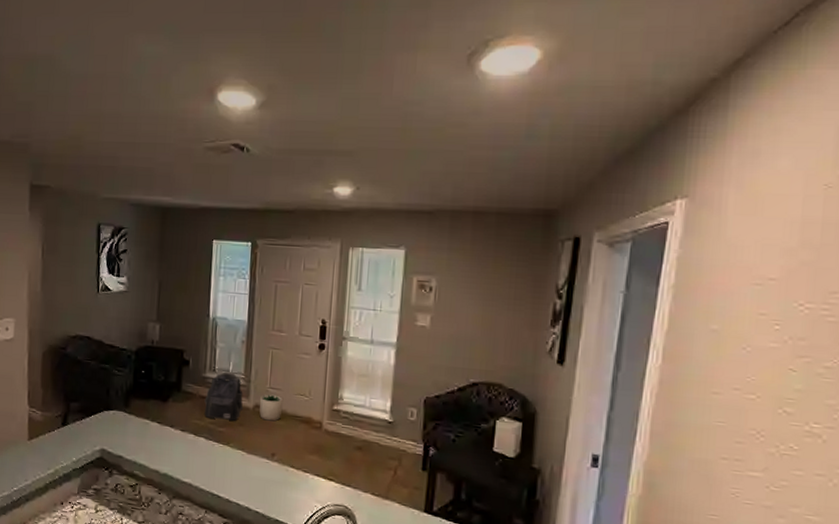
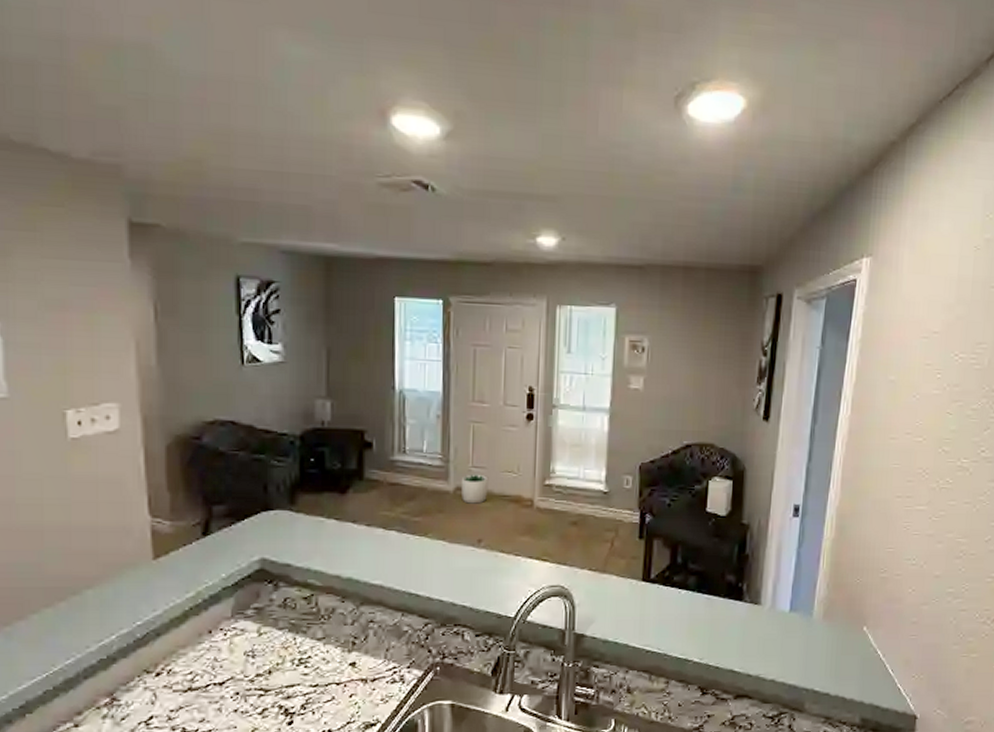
backpack: present [204,372,244,421] -> none [394,452,442,508]

